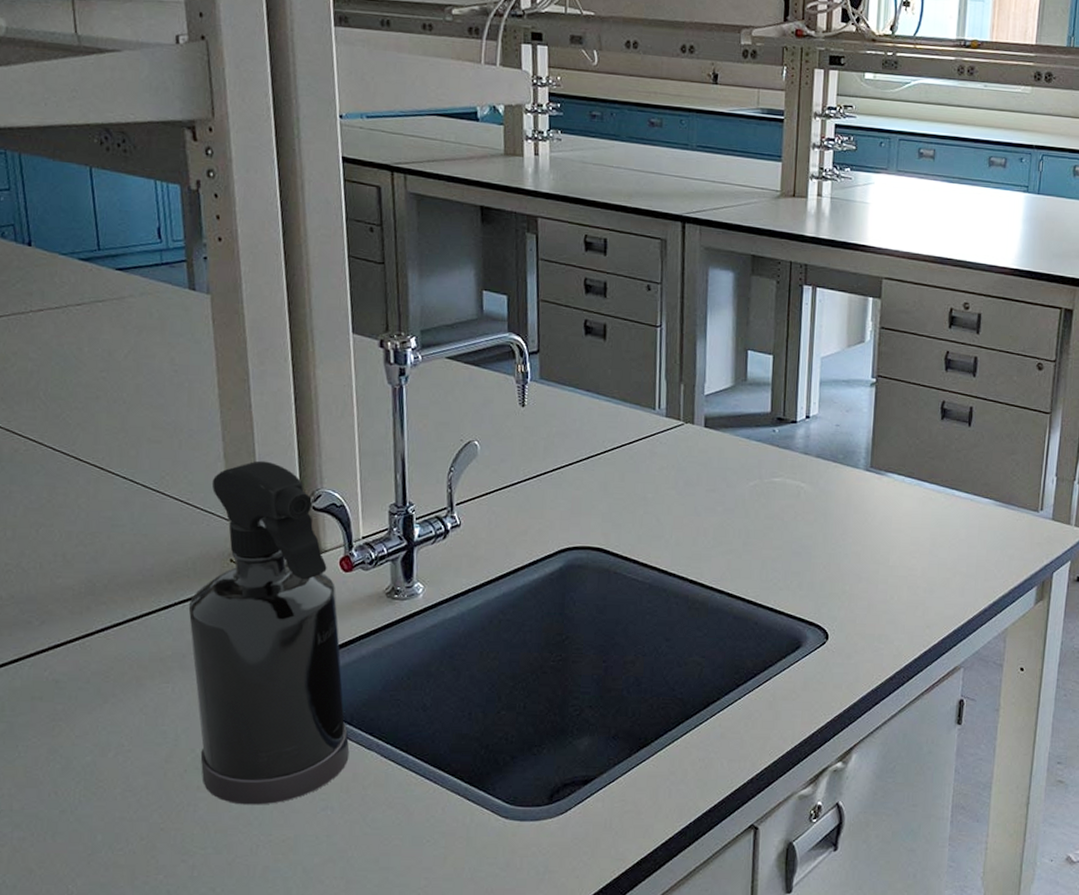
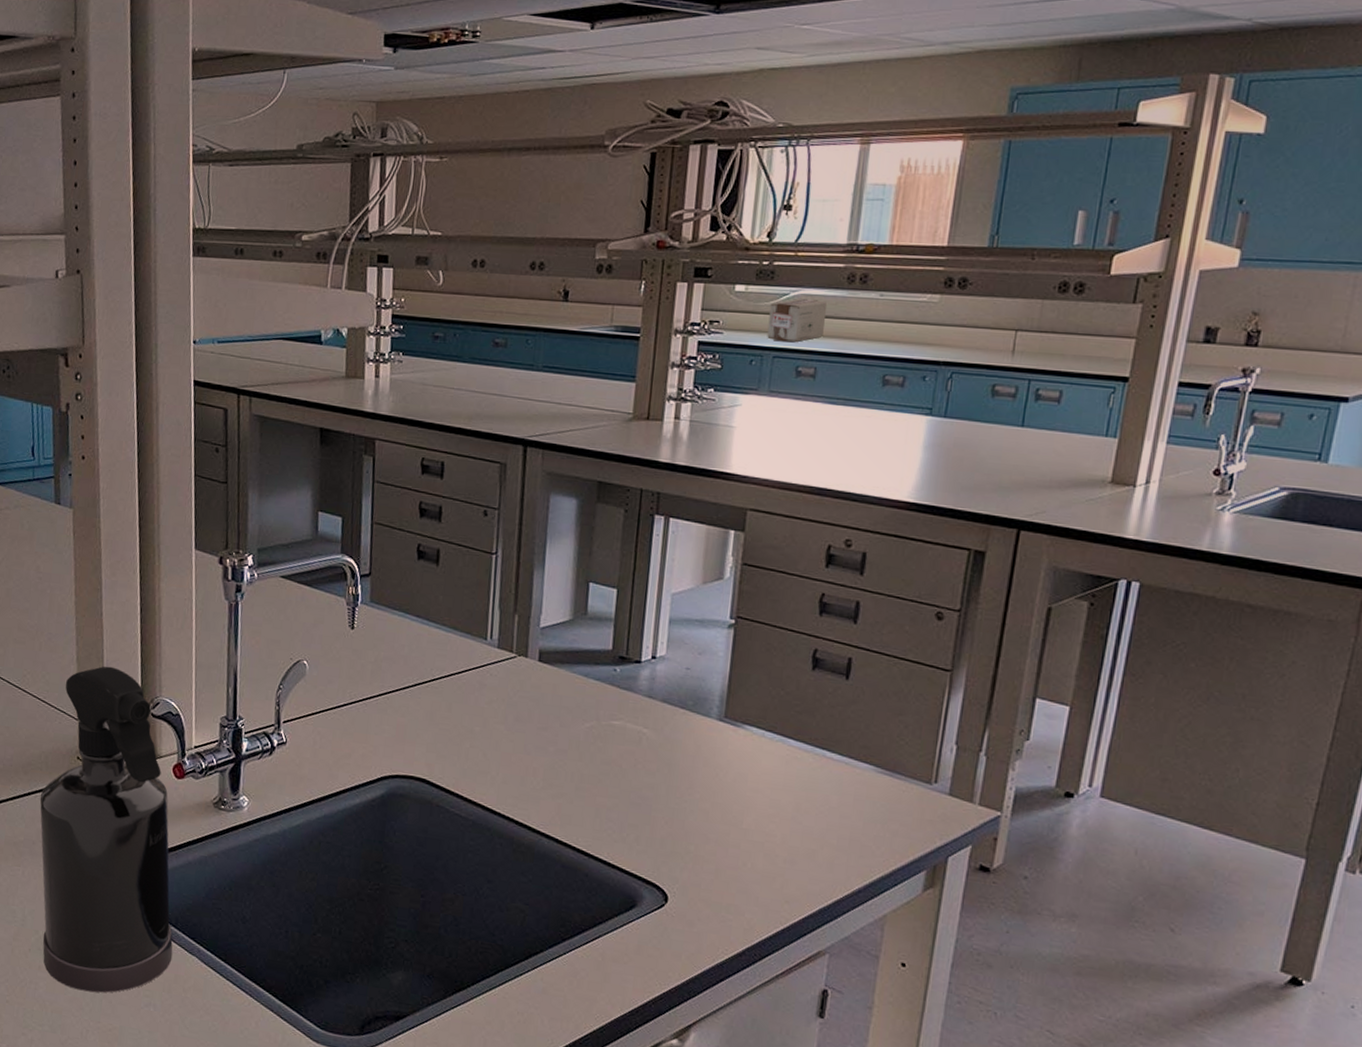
box: none [893,87,942,127] -> present [767,298,828,343]

